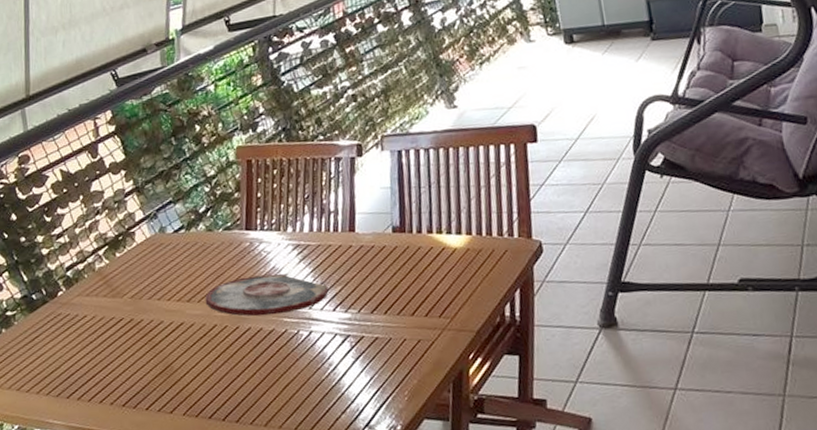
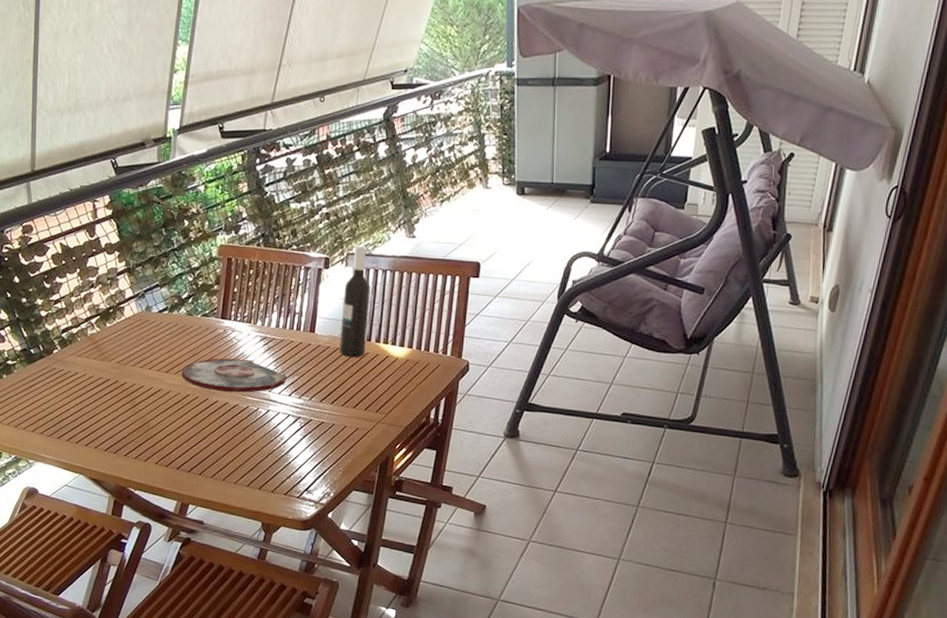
wine bottle: none [382,124,417,256] -> present [340,245,370,358]

